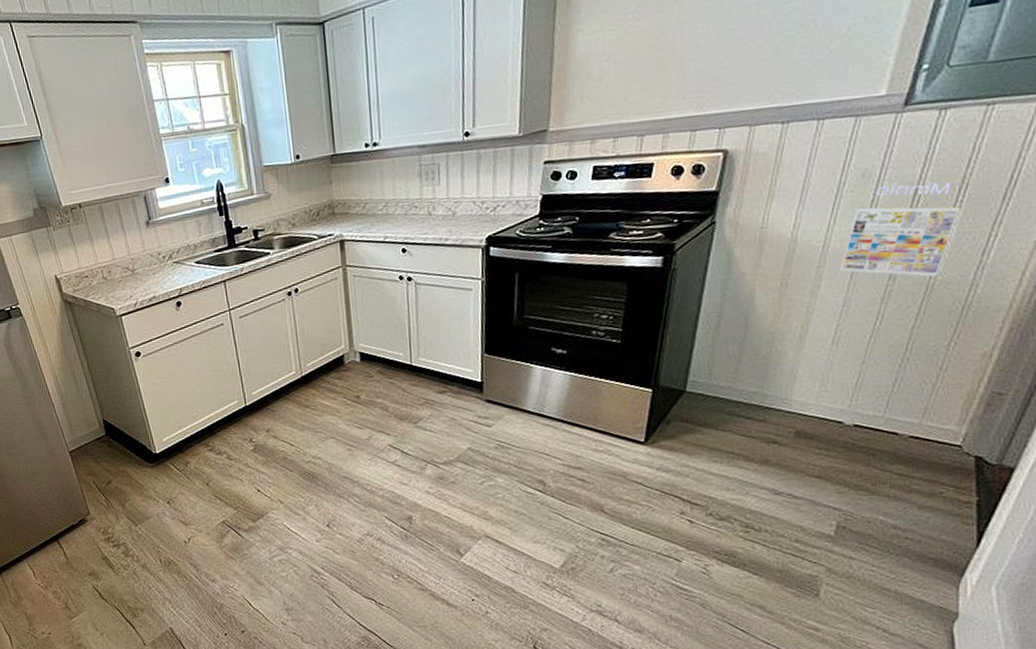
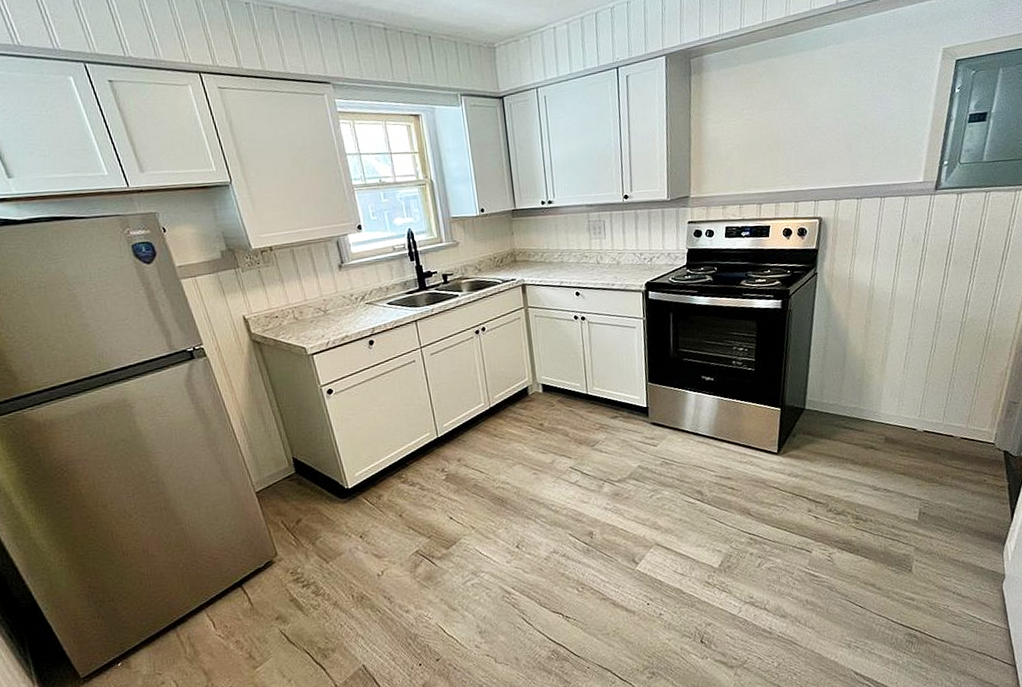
calendar: present [840,181,961,277] -> none [904,246,977,316]

